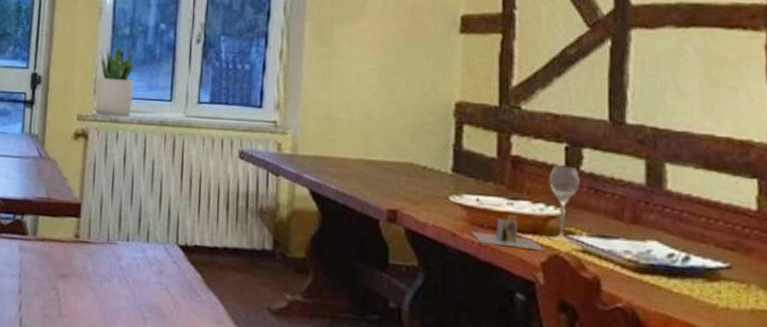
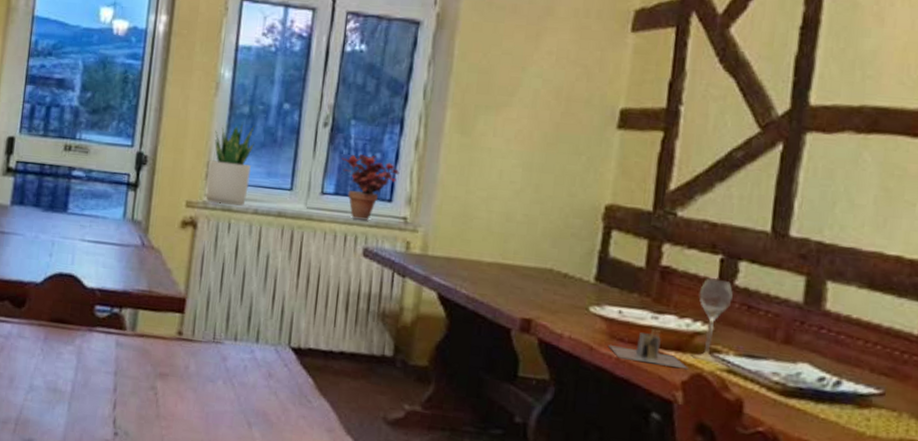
potted plant: none [214,65,267,126] -> present [341,153,400,221]

